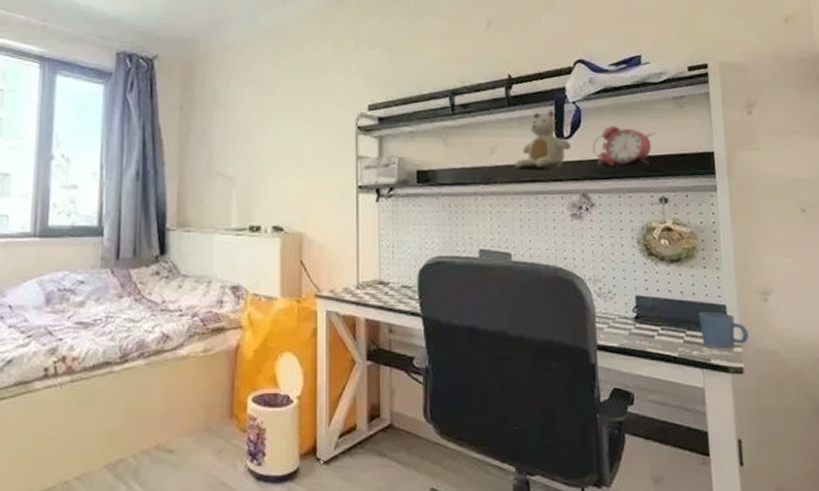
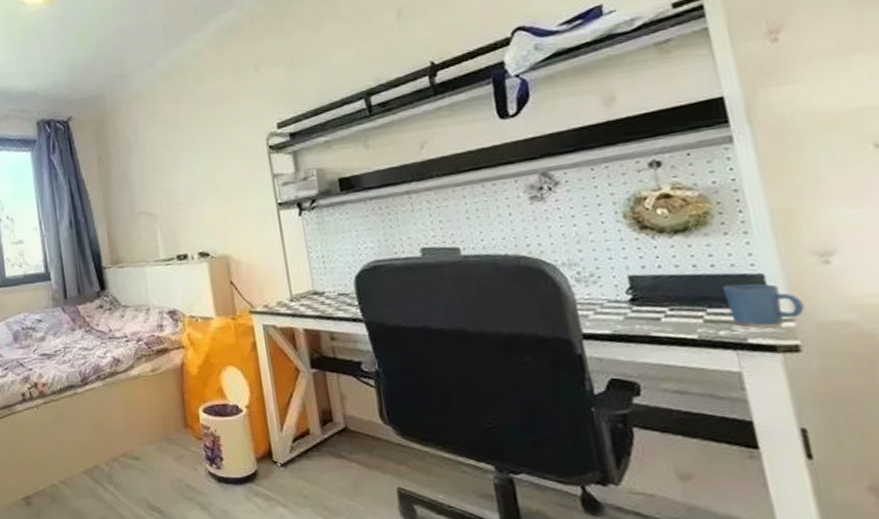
stuffed bear: present [515,110,571,171] -> none [451,88,521,160]
alarm clock: present [592,125,656,168] -> none [548,89,634,140]

